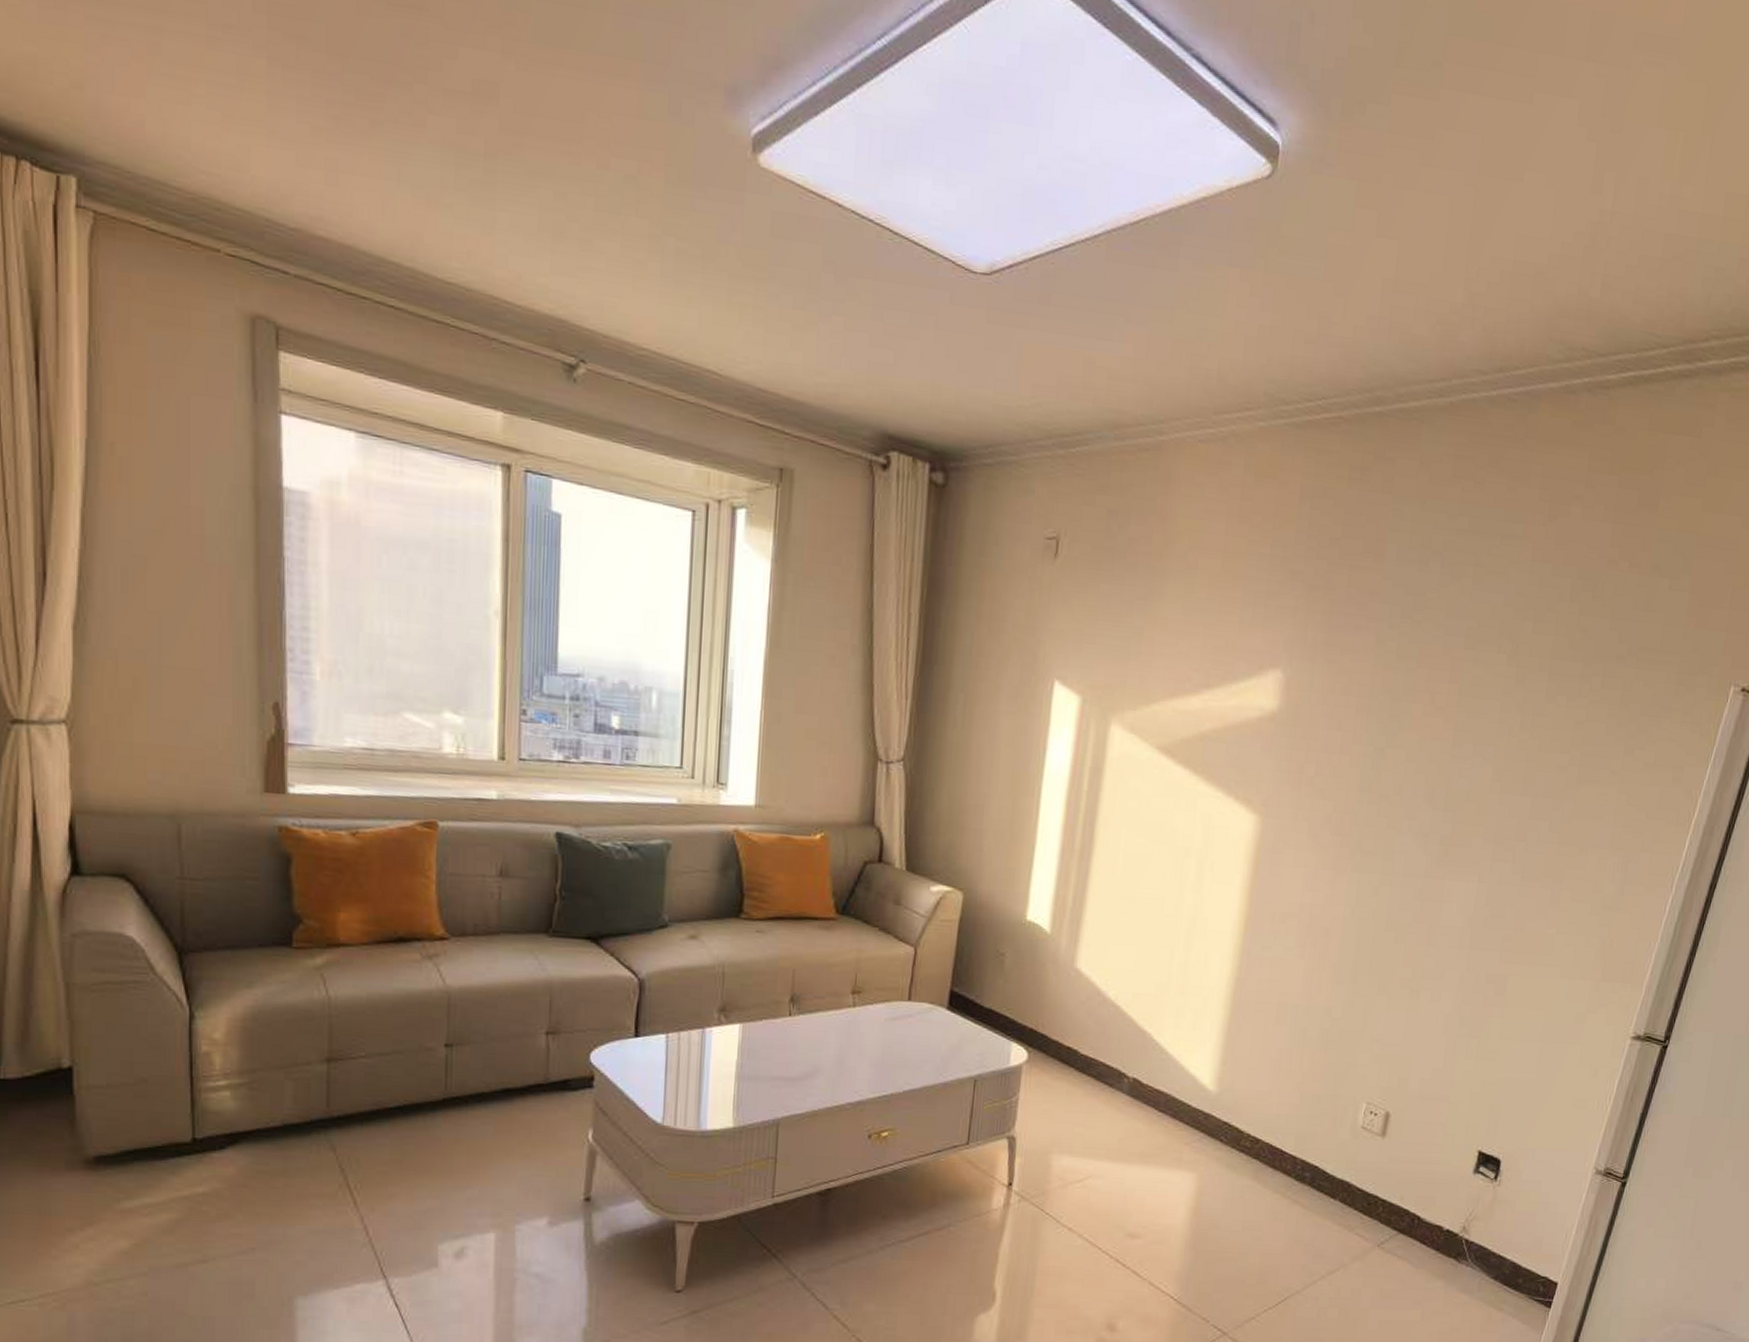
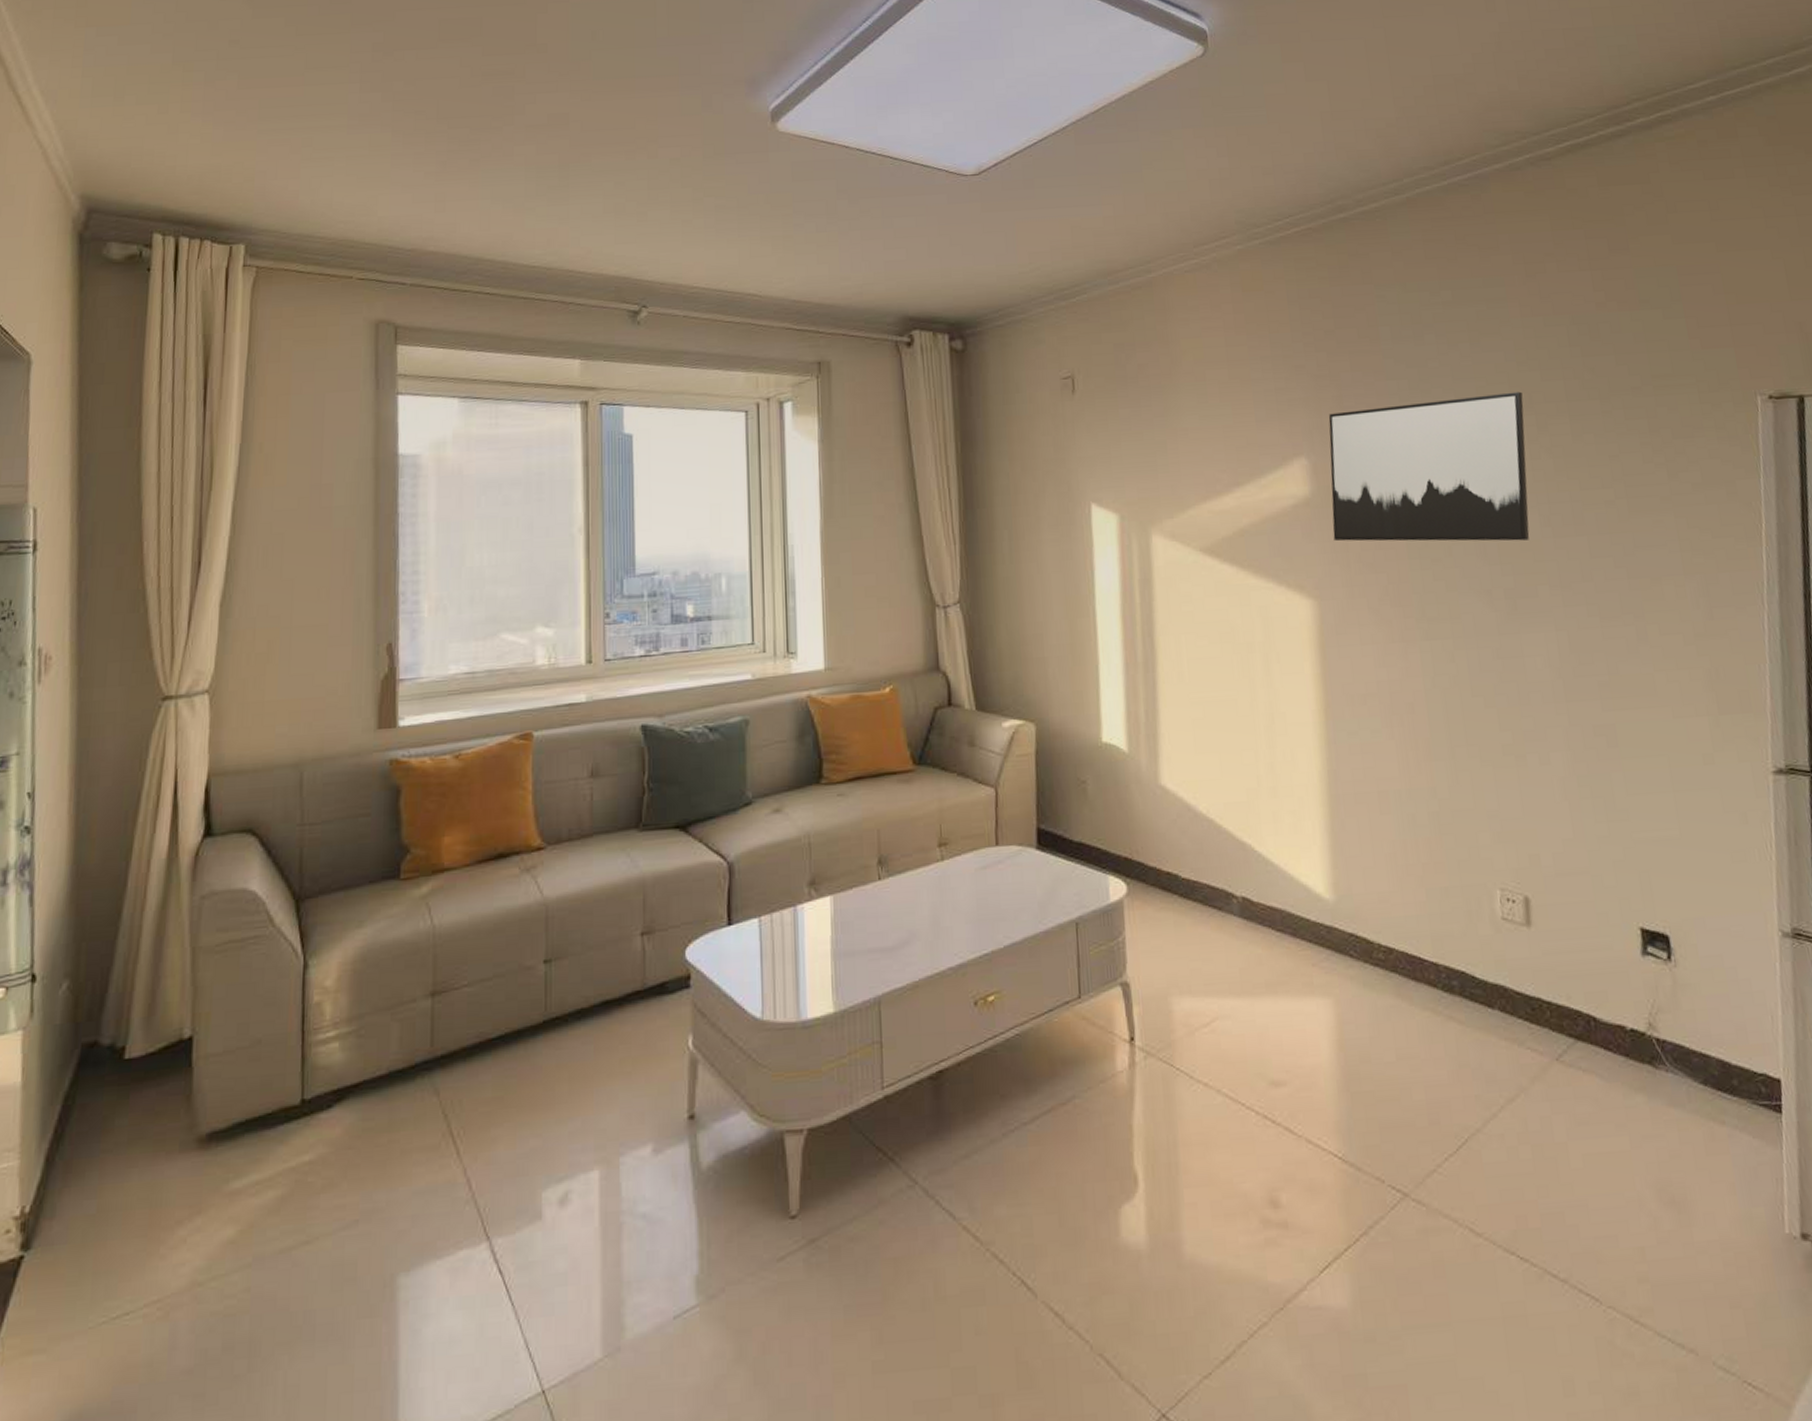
wall art: none [1290,628,1510,792] -> present [1328,391,1530,542]

